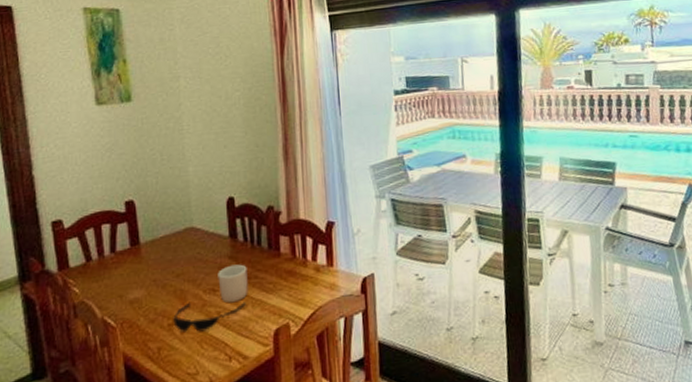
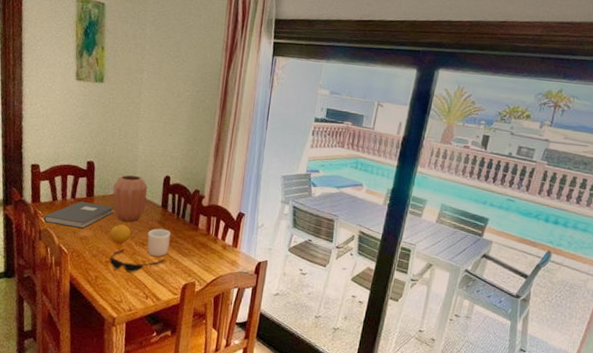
book: none [77,251,169,293] -> present [44,201,114,229]
vase: none [164,205,208,267] -> present [113,174,147,222]
fruit: none [168,271,197,297] -> present [109,224,131,244]

